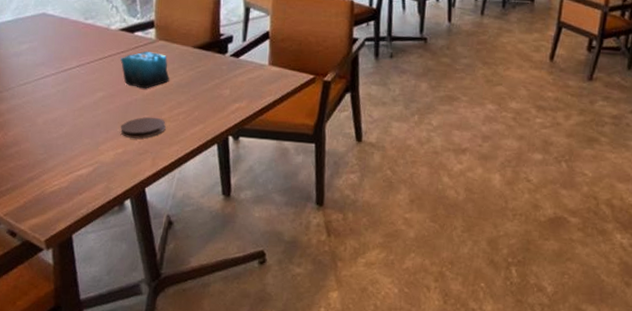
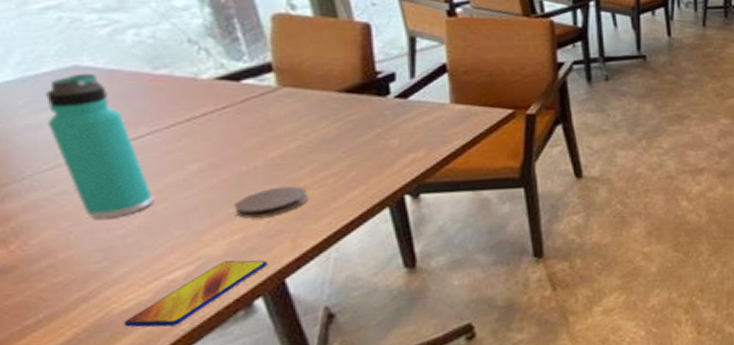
thermos bottle: none [25,18,76,124] -> present [46,73,155,219]
smartphone: none [50,167,136,209] -> present [123,260,268,328]
candle: present [120,51,170,89] -> none [222,102,306,152]

